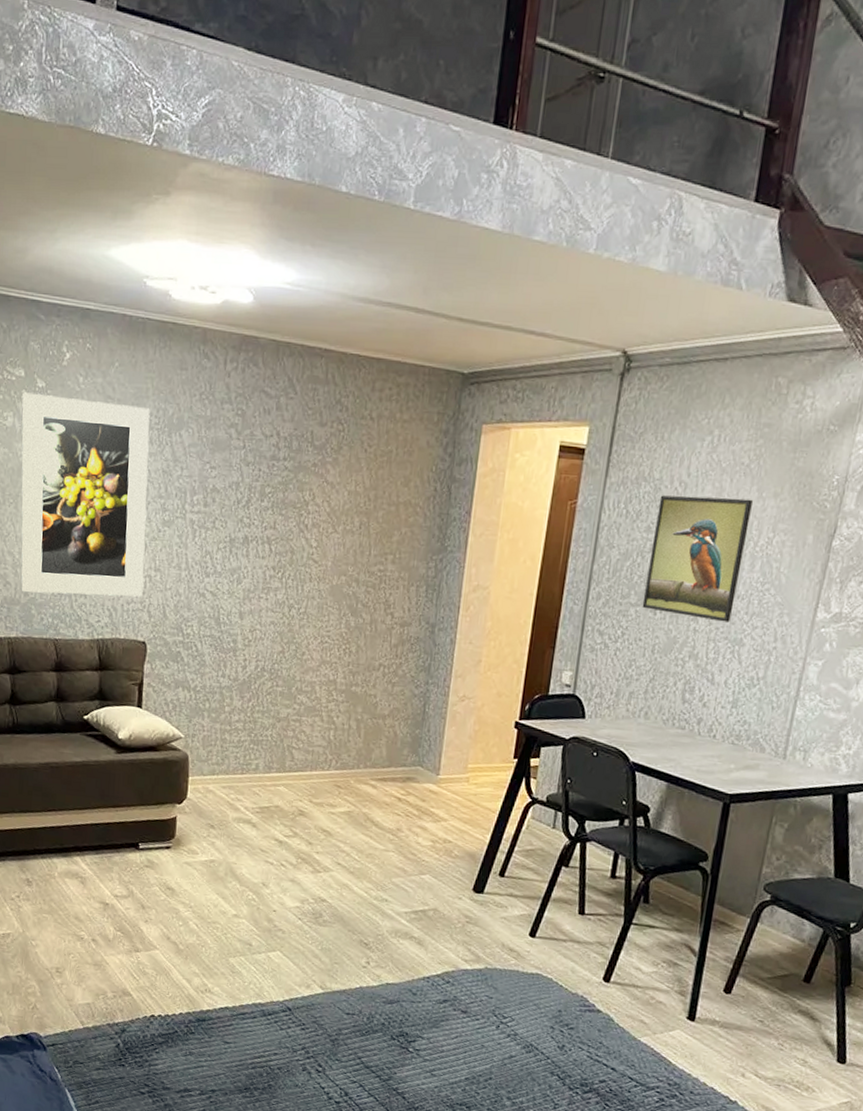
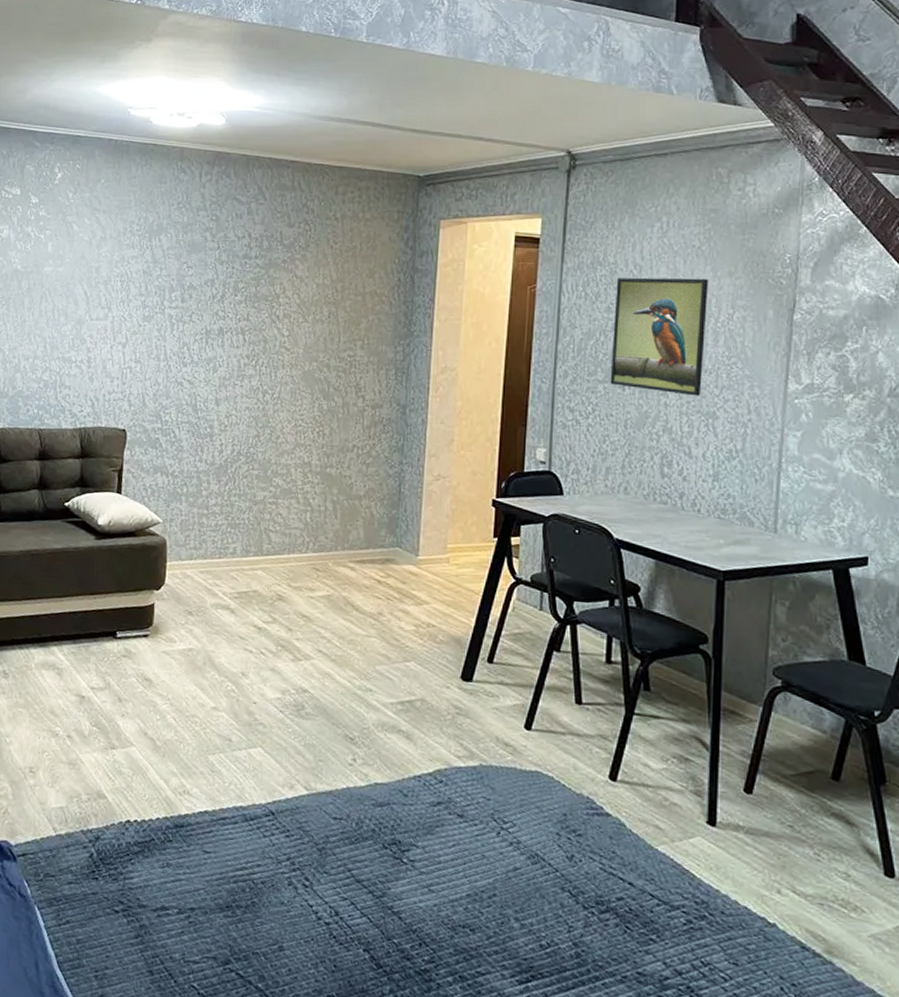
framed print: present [20,392,150,597] -> none [9,208,132,387]

